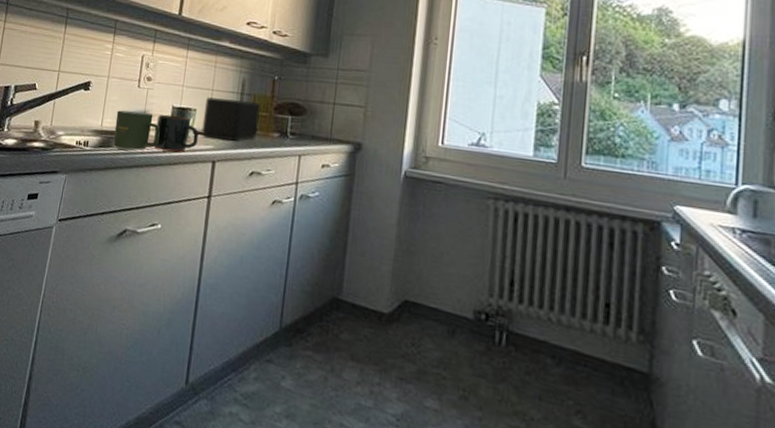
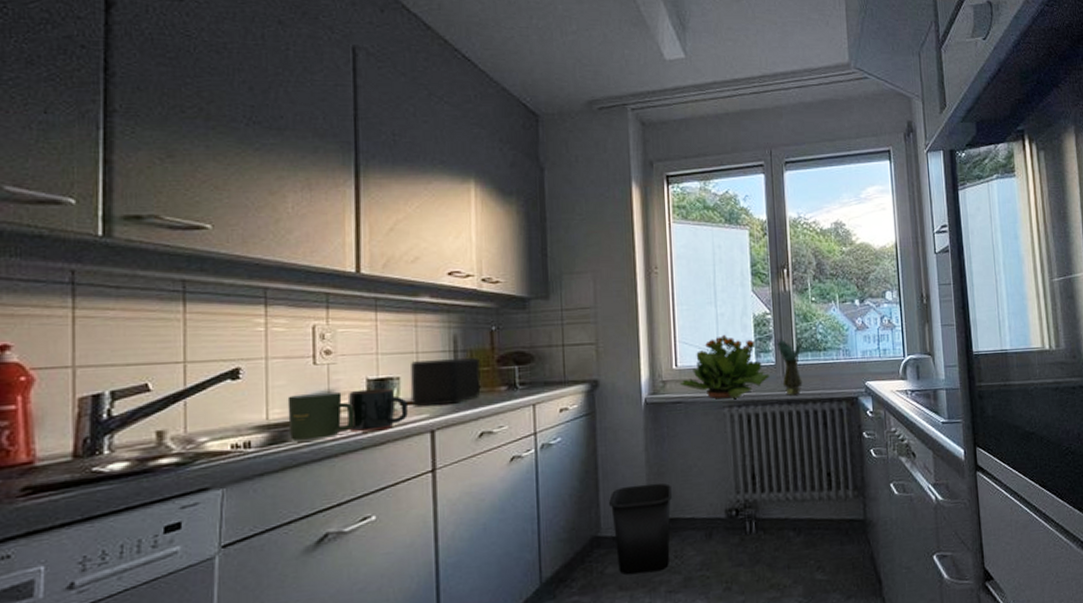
waste bin: none [353,256,419,354] -> present [609,483,672,575]
potted flower: none [442,118,548,191] -> present [679,334,770,398]
vase: none [561,133,594,203] -> present [776,338,803,395]

